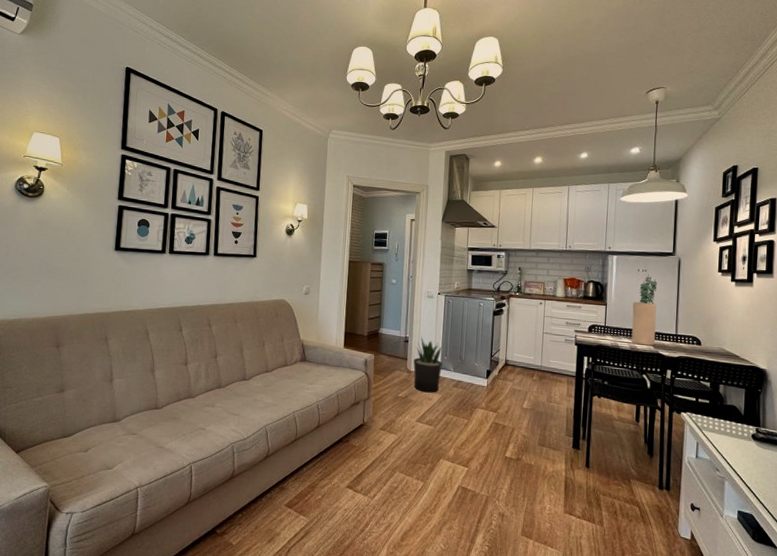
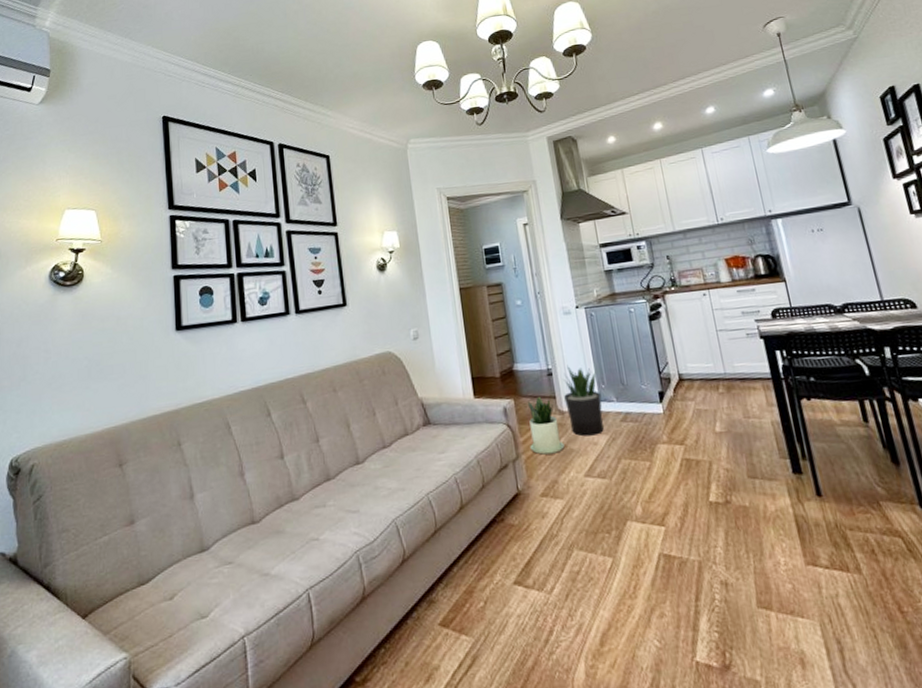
planter: none [379,356,406,401] -> present [528,396,565,455]
vase: present [631,274,658,346] -> none [817,233,860,323]

